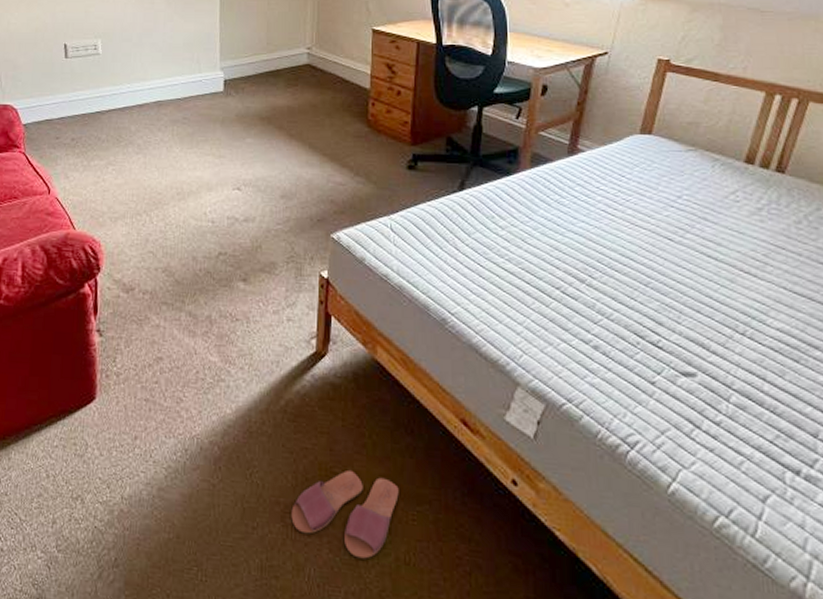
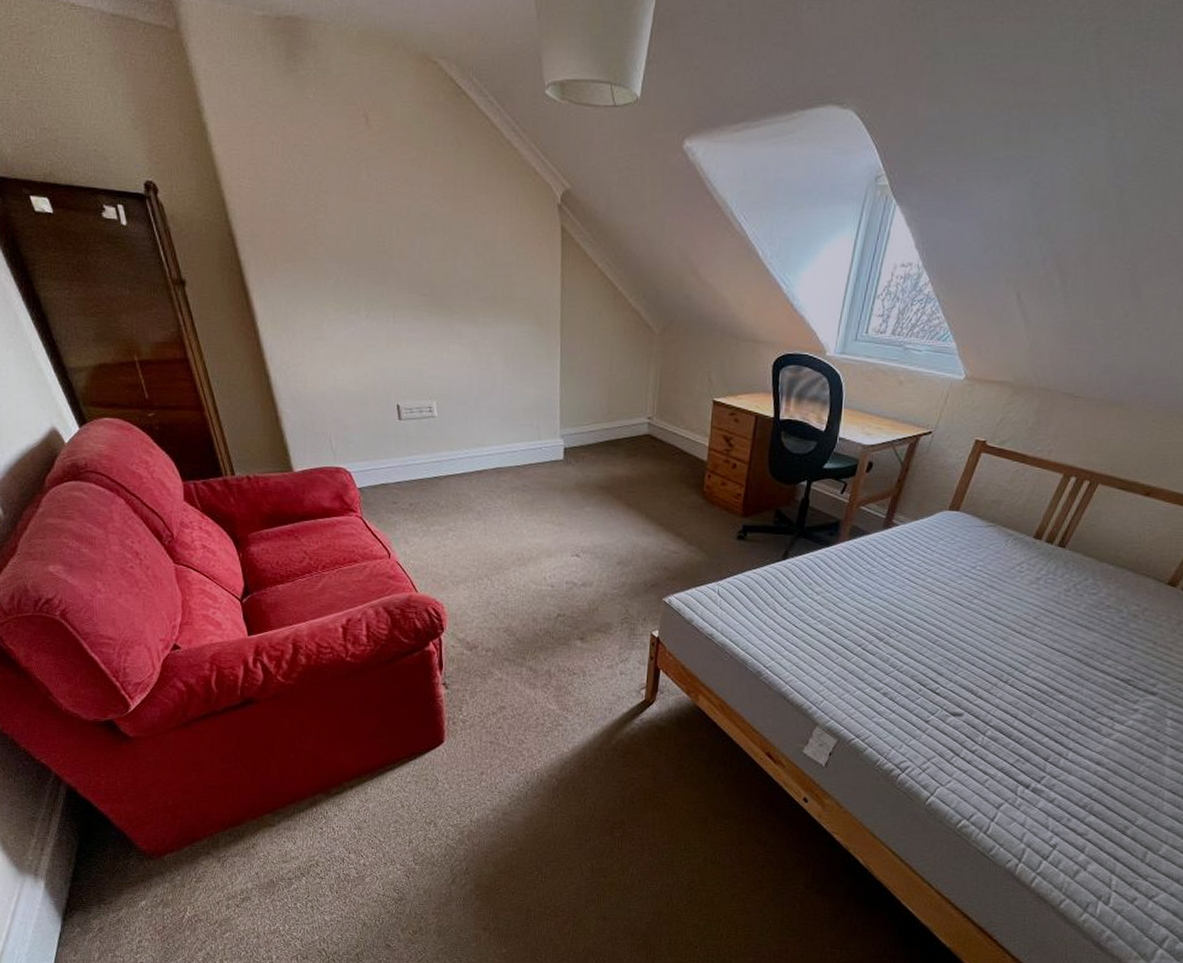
slippers: present [291,469,399,559] -> none [618,794,710,860]

